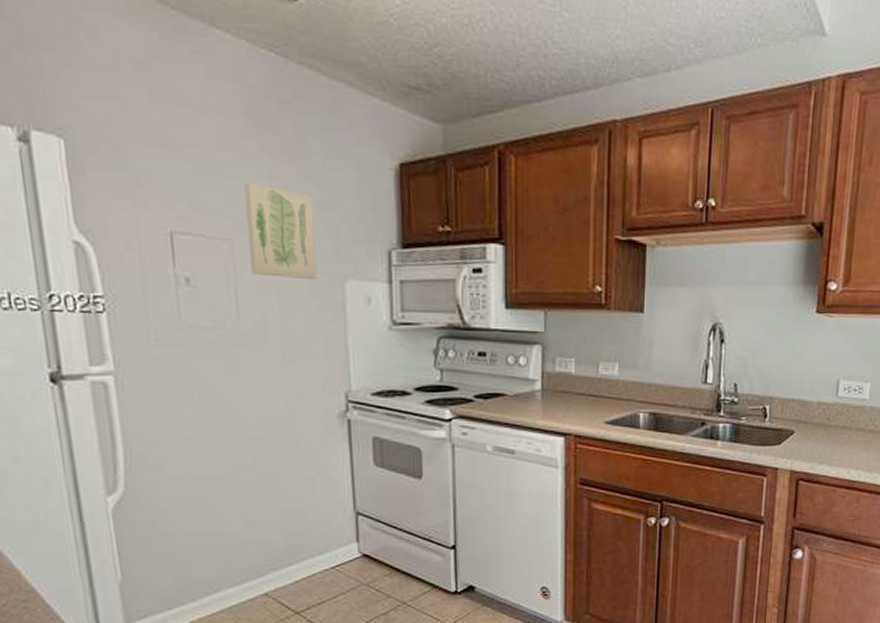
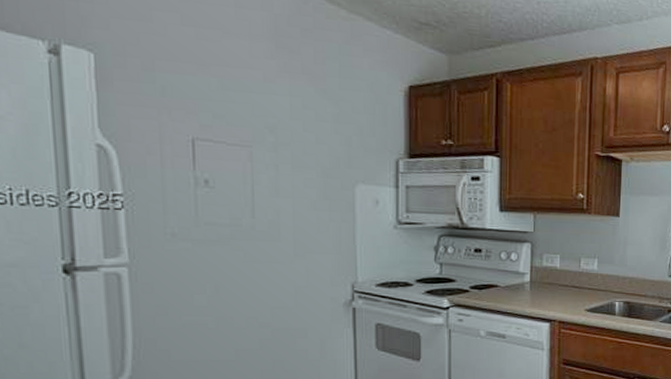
wall art: present [244,181,317,280] -> none [265,96,330,184]

